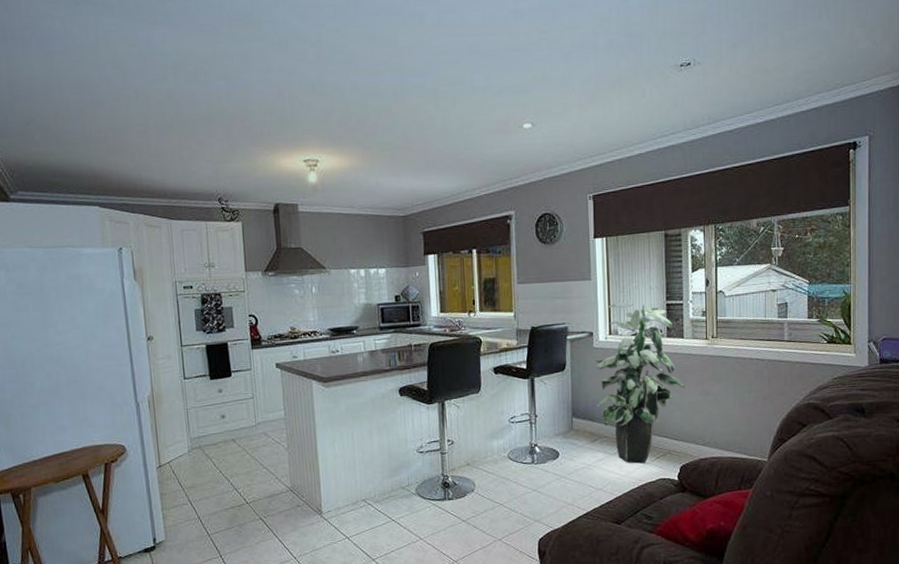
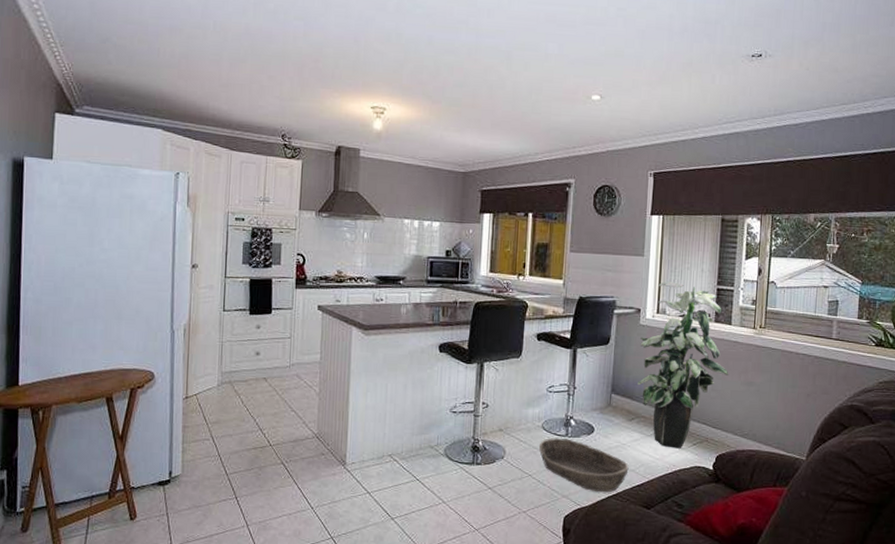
basket: none [507,465,596,514] -> present [539,438,629,493]

